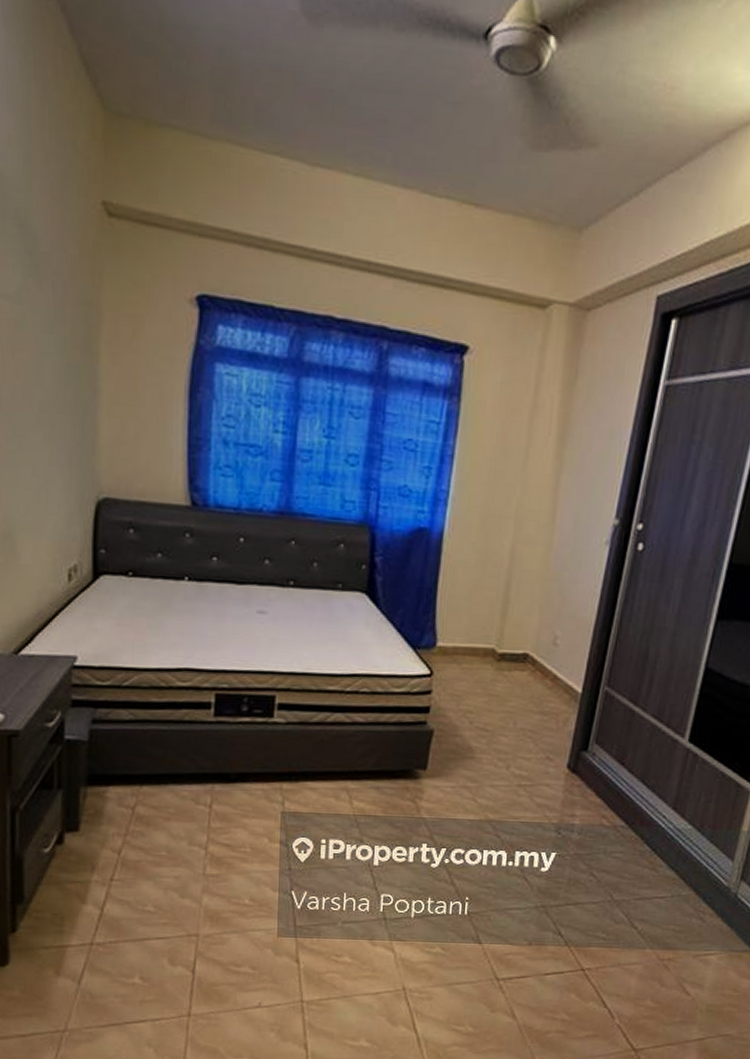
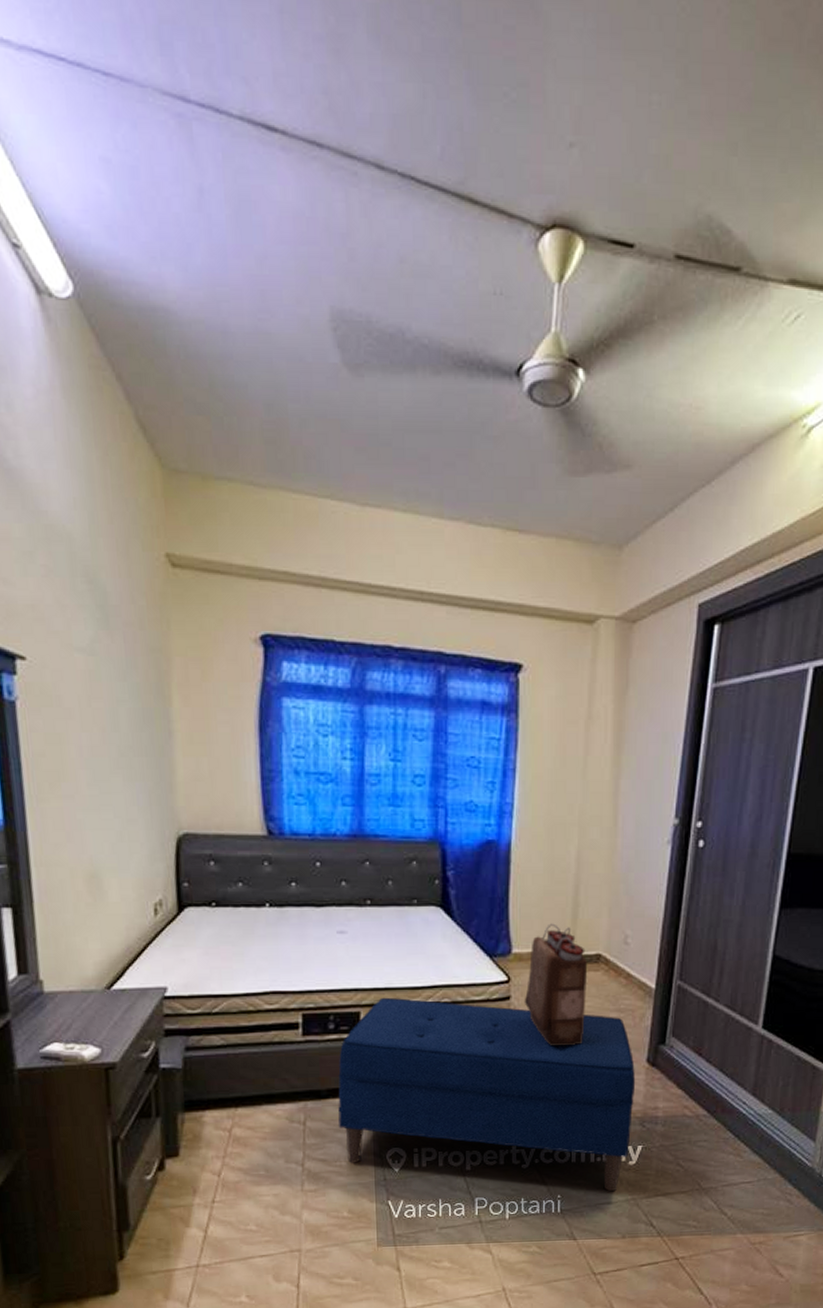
bench: none [246,682,555,898] -> present [338,997,636,1192]
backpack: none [445,618,515,745] -> present [524,923,588,1045]

